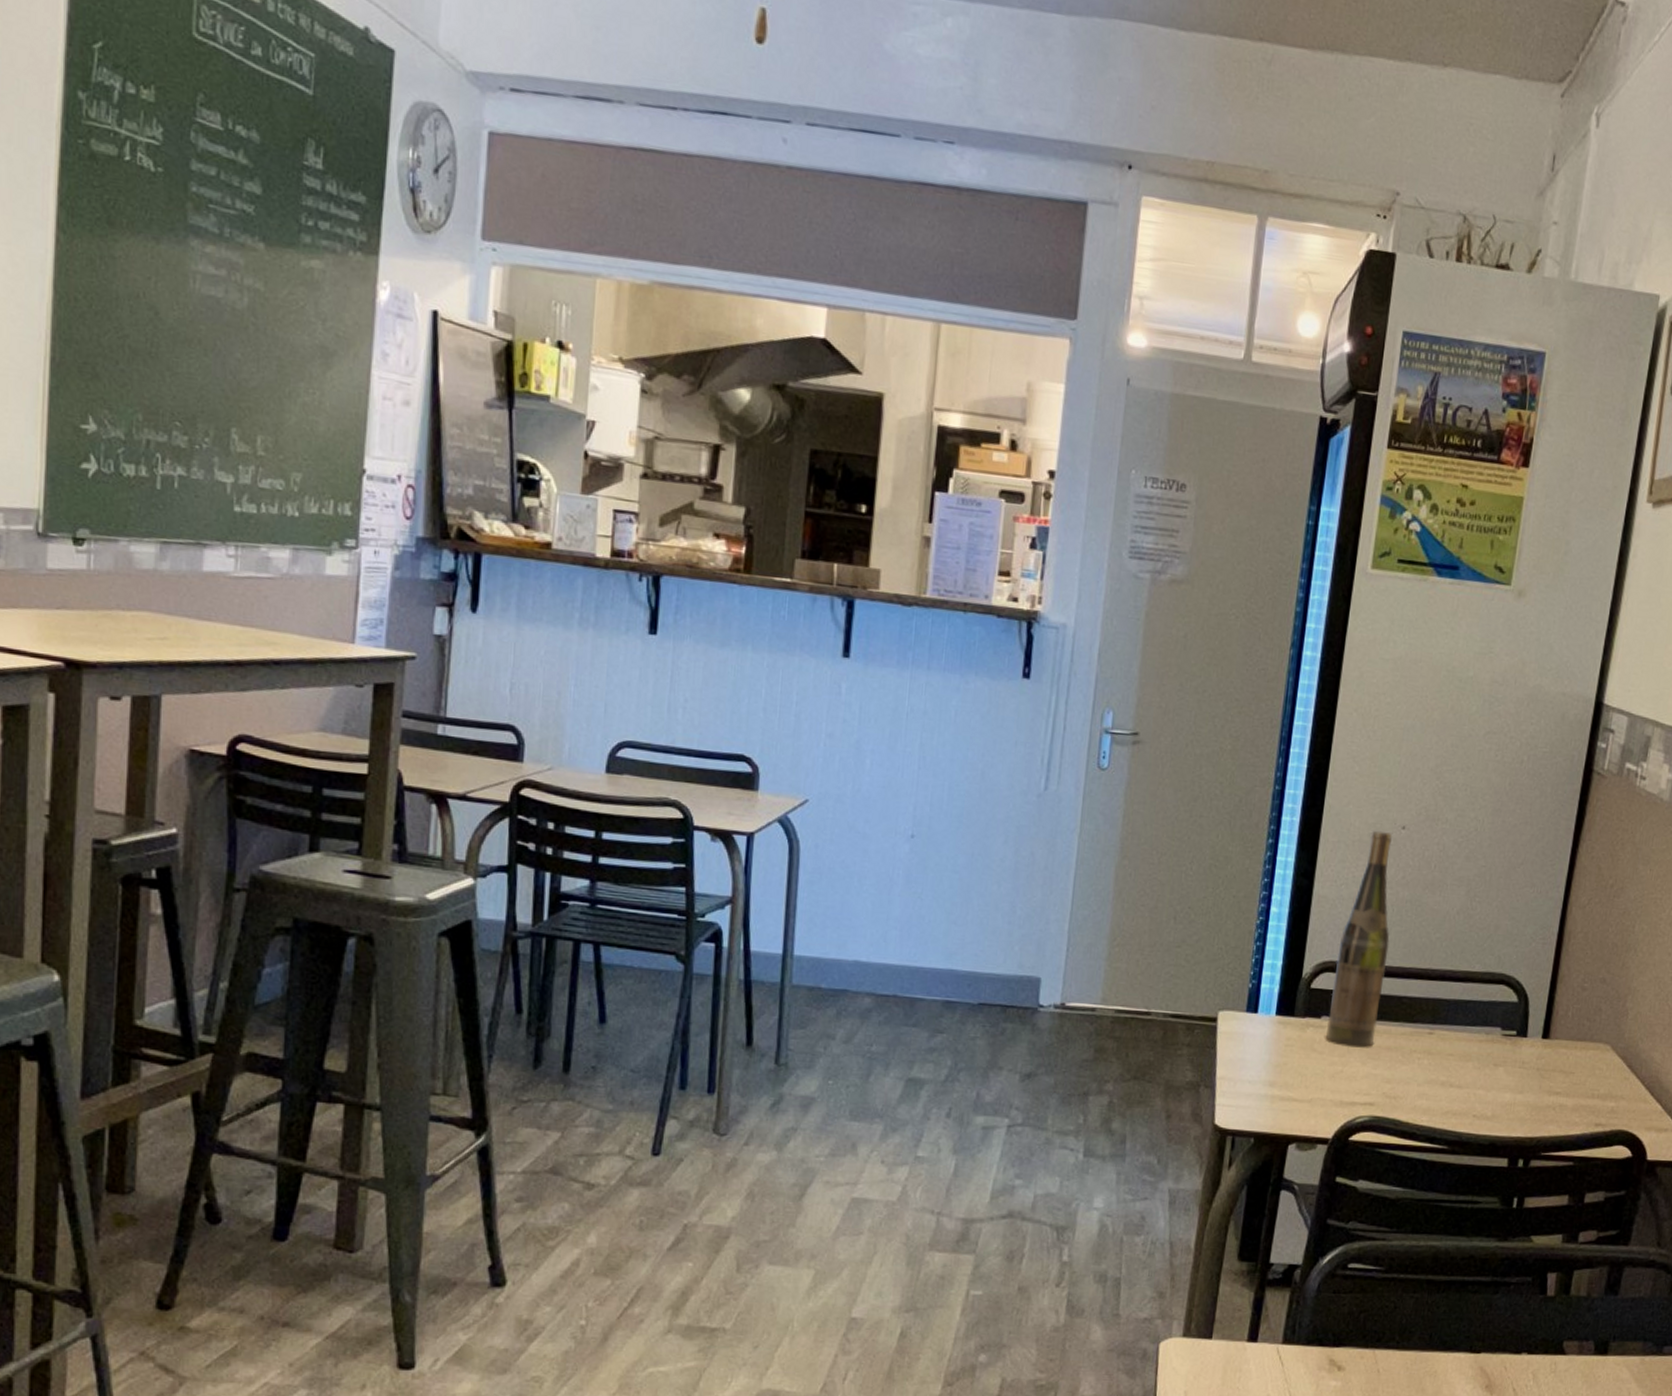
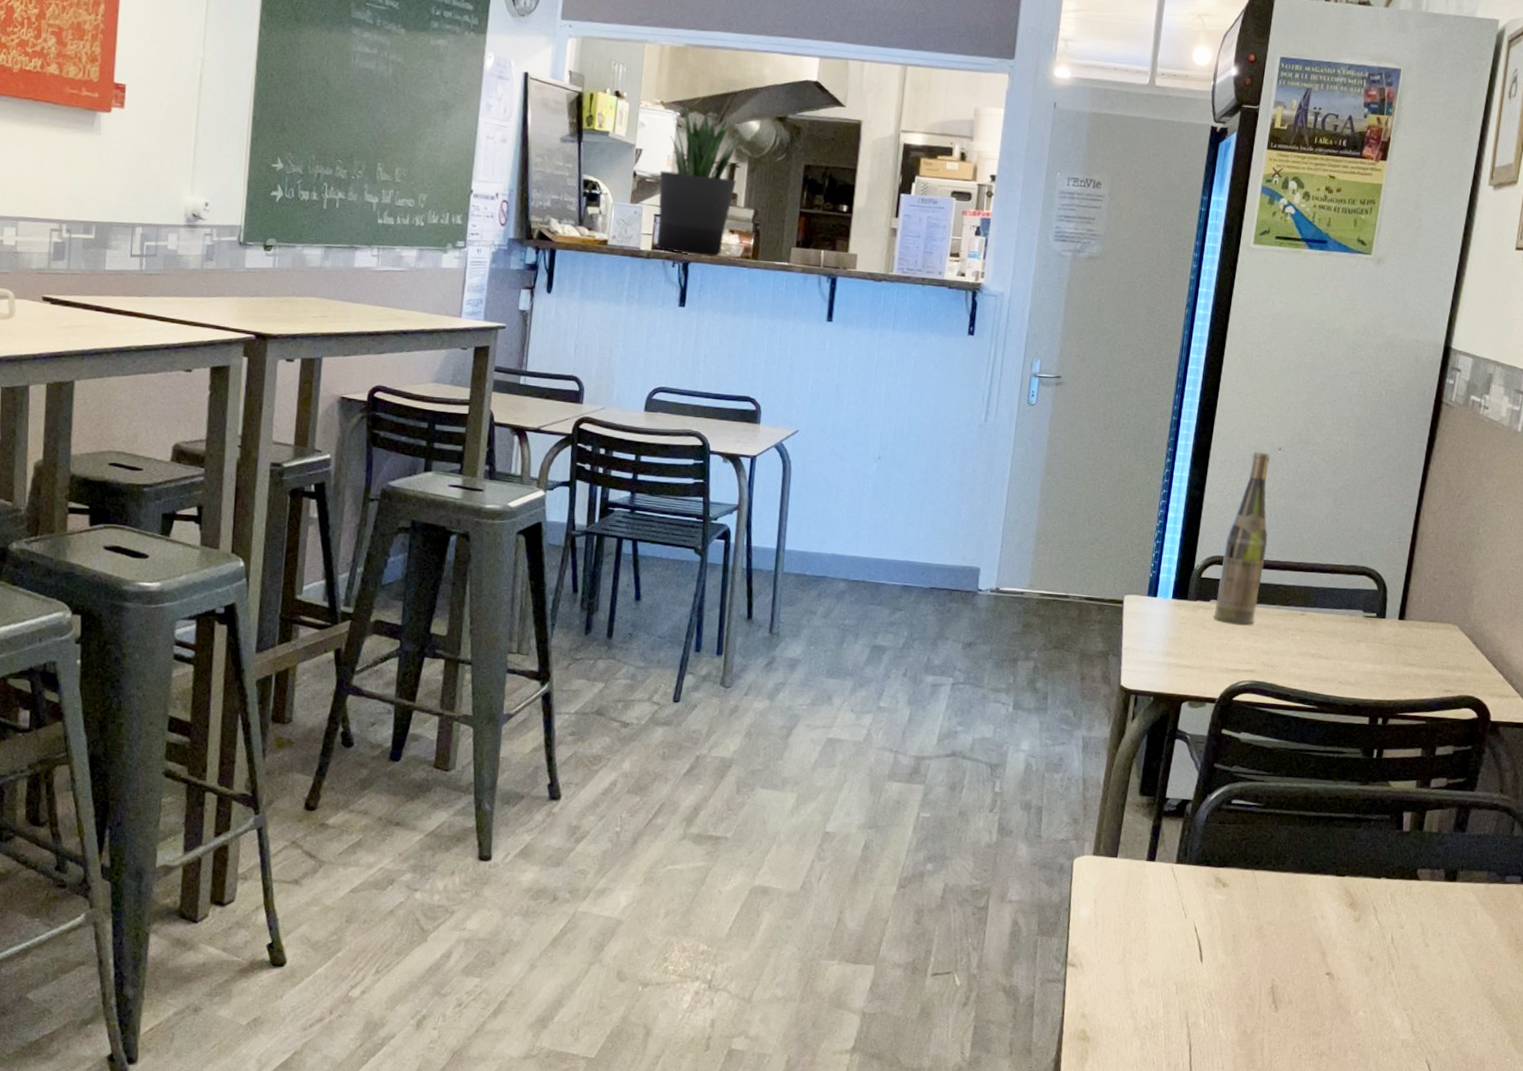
planter: none [617,357,727,569] -> present [656,100,742,257]

